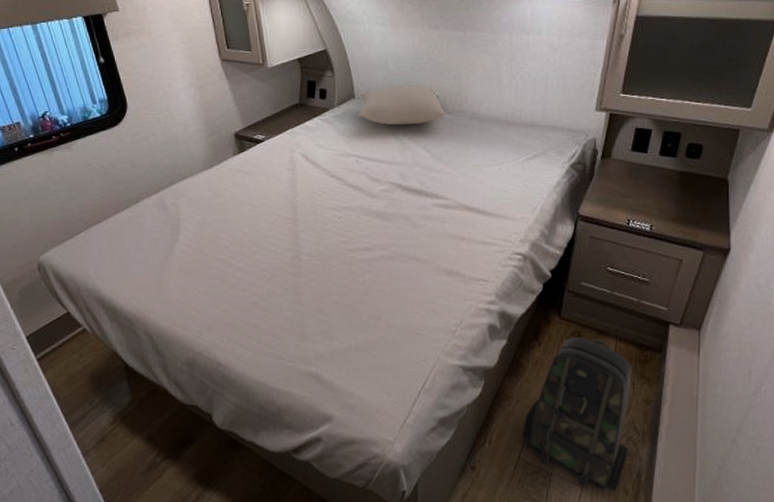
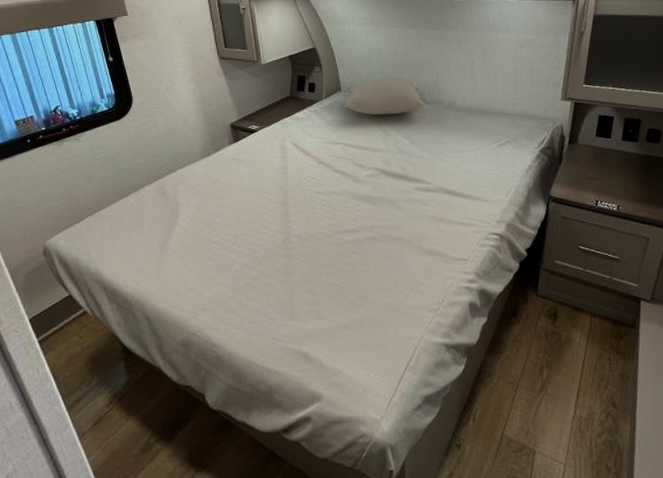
backpack: present [522,337,632,492] -> none [504,314,609,469]

